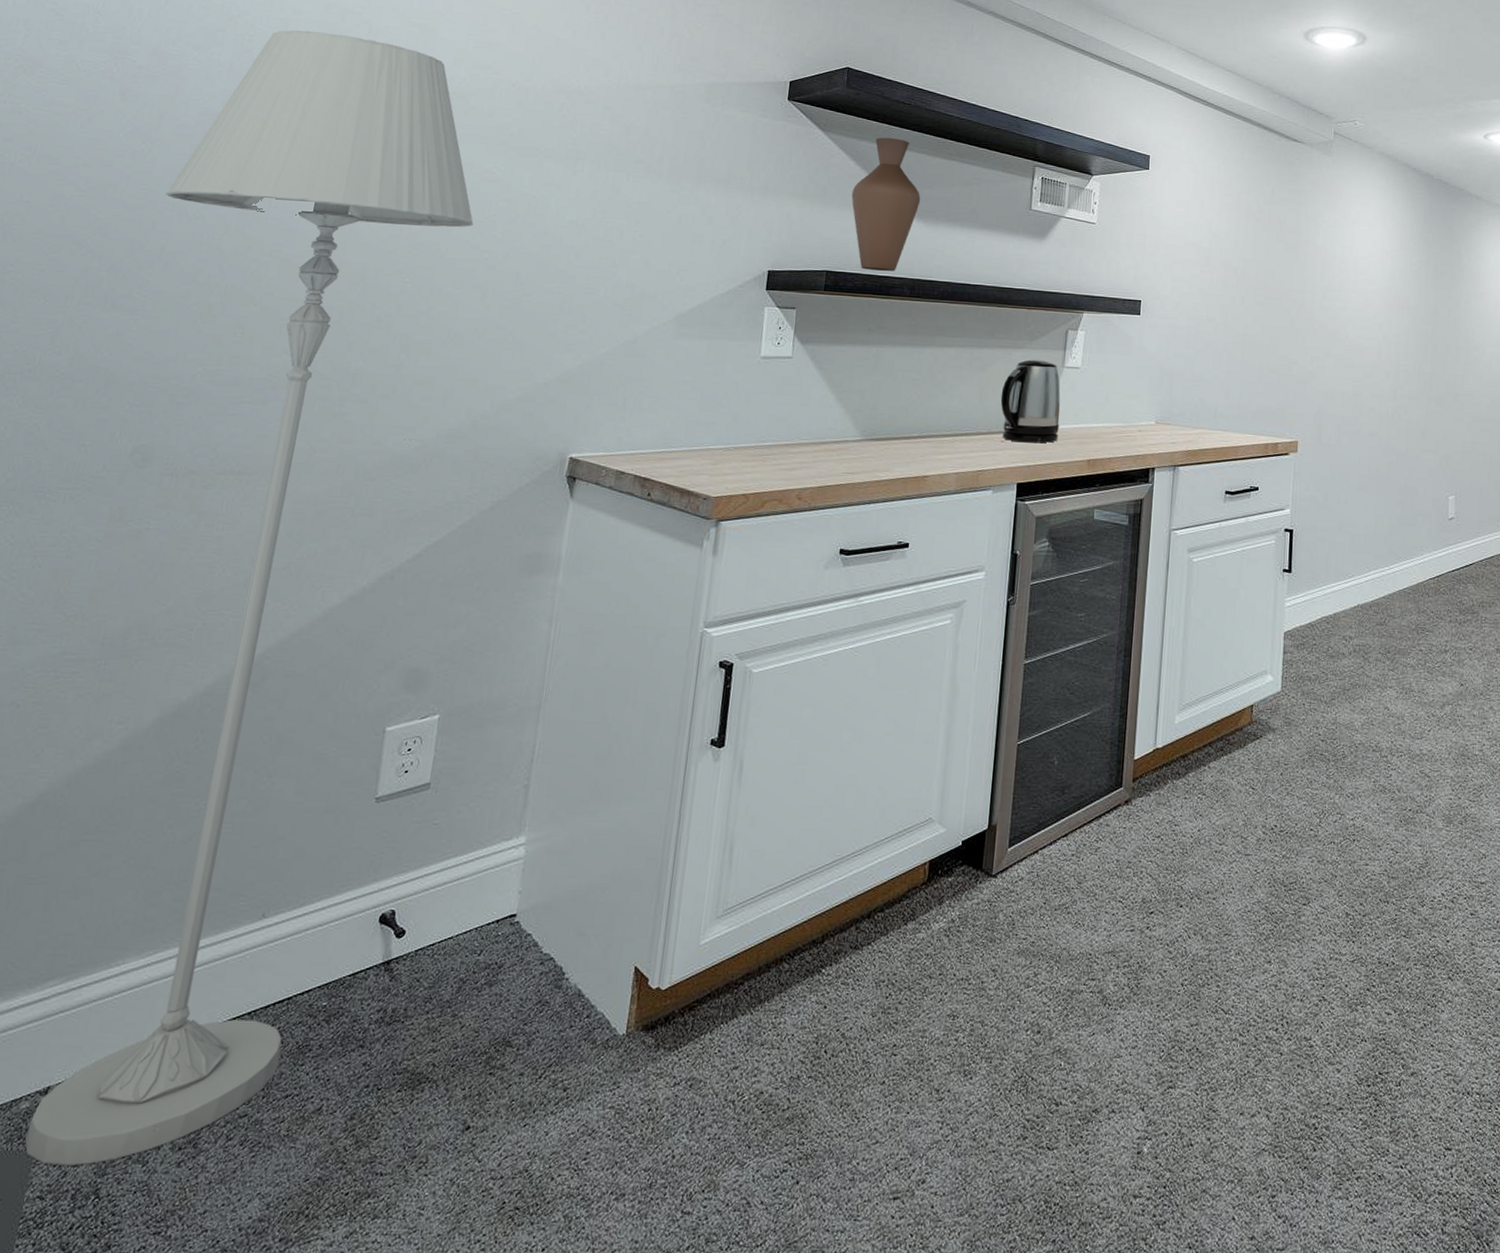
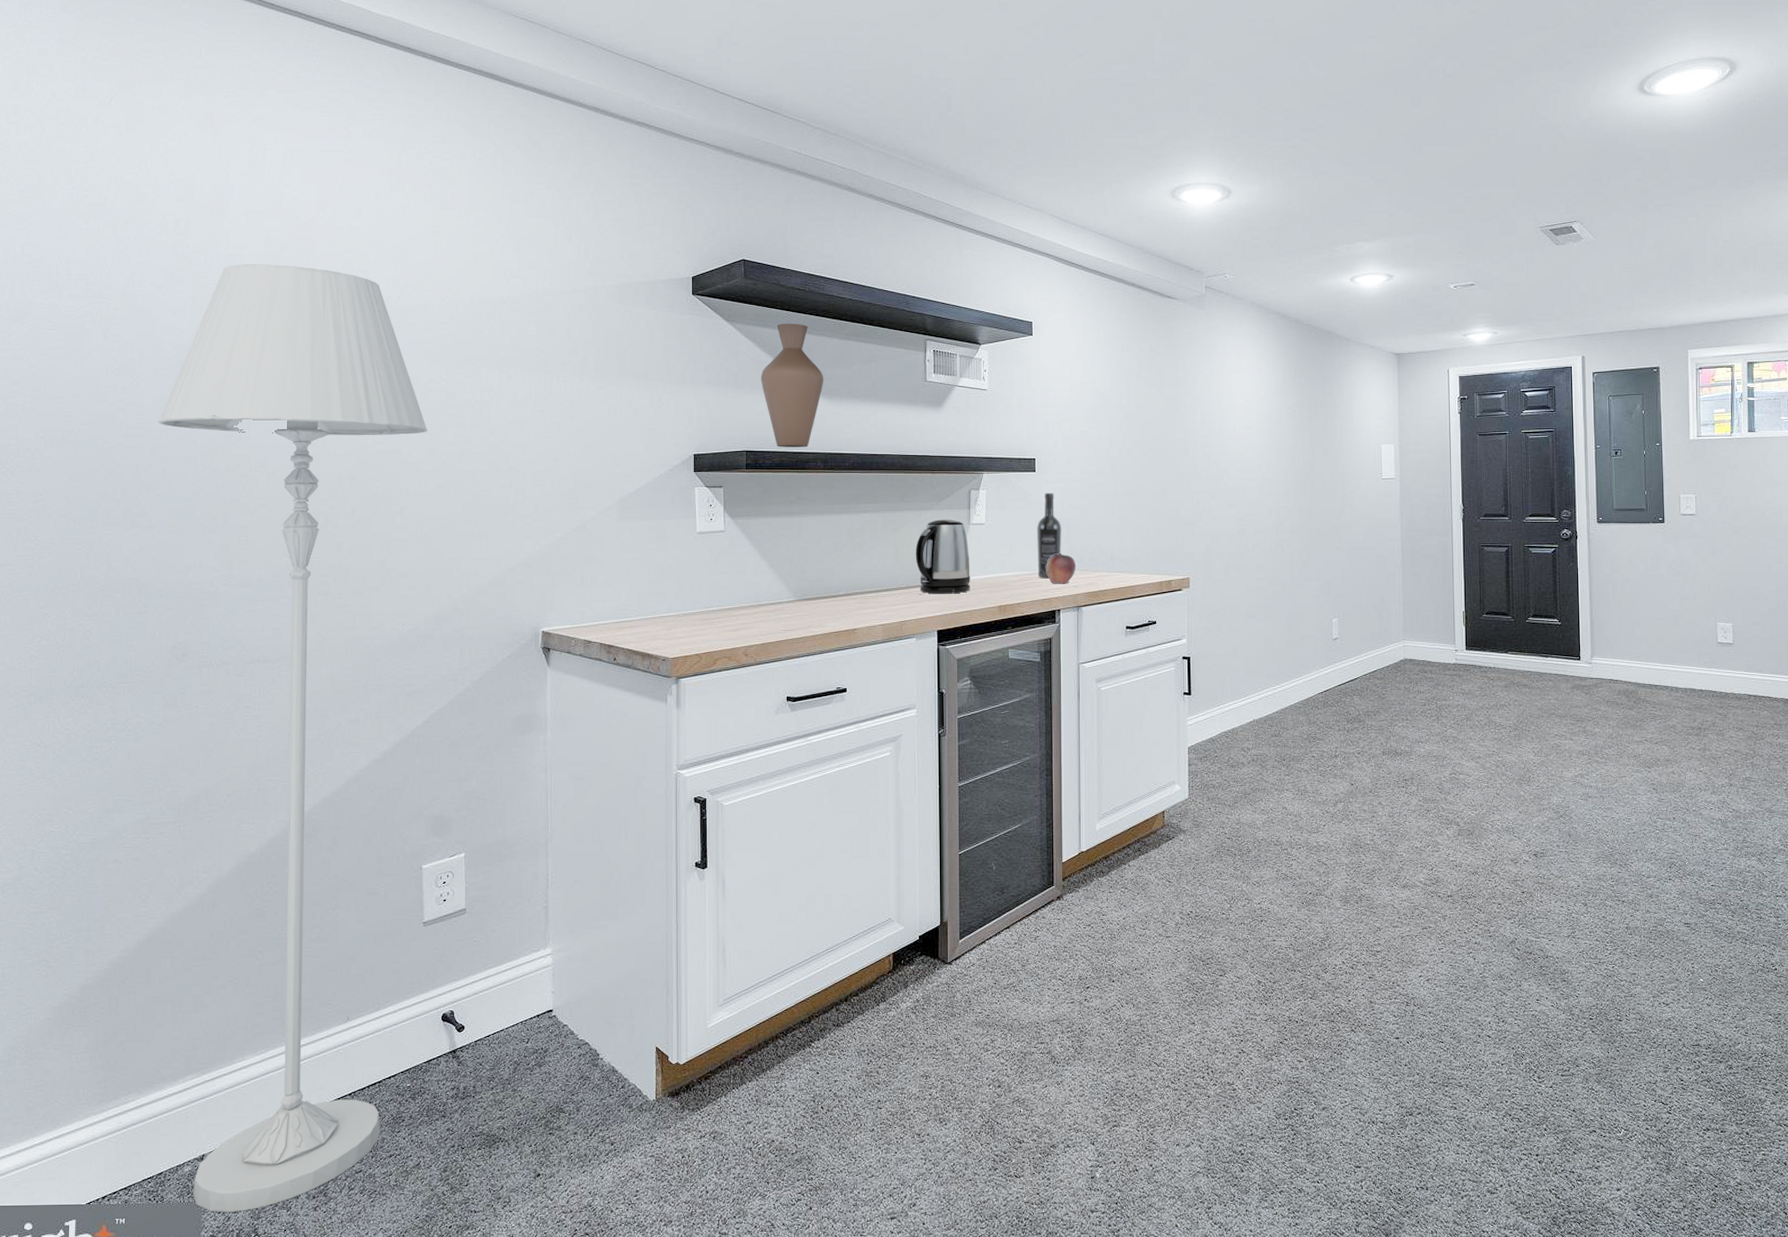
wine bottle: none [1133,339,1164,433] -> present [1037,493,1062,579]
fruit: none [1143,404,1177,440] -> present [1046,552,1077,584]

